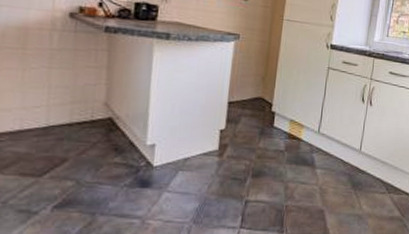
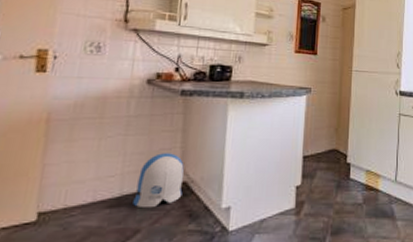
sun visor: none [59,88,110,140] -> present [133,153,184,209]

